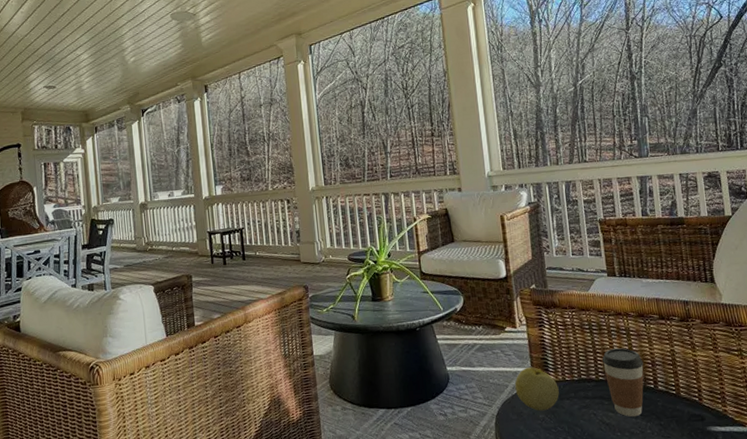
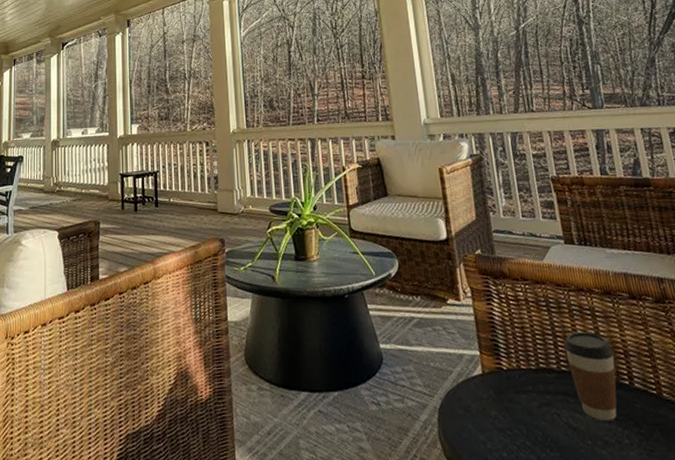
apple: present [514,366,559,411] -> none [460,349,514,407]

